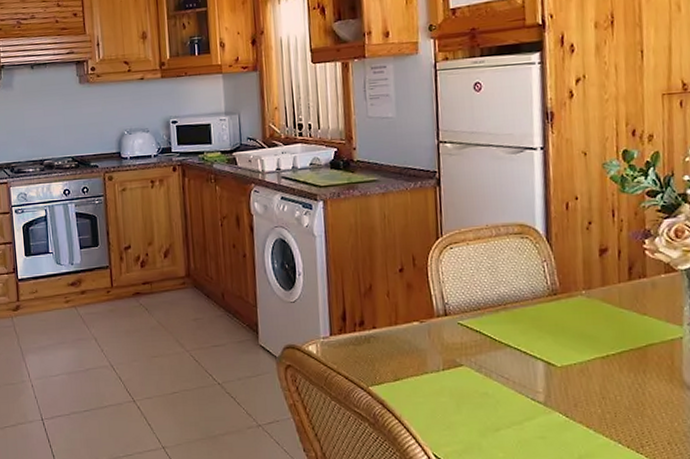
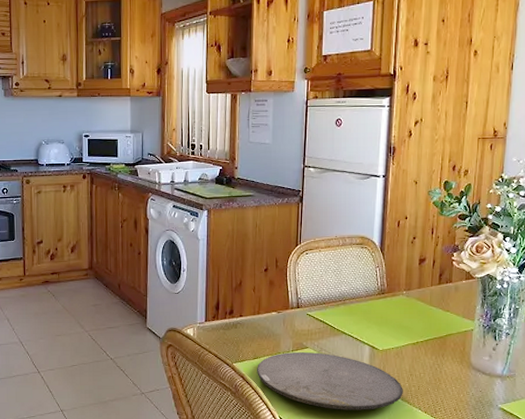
plate: none [399,371,595,445] -> present [257,352,403,410]

